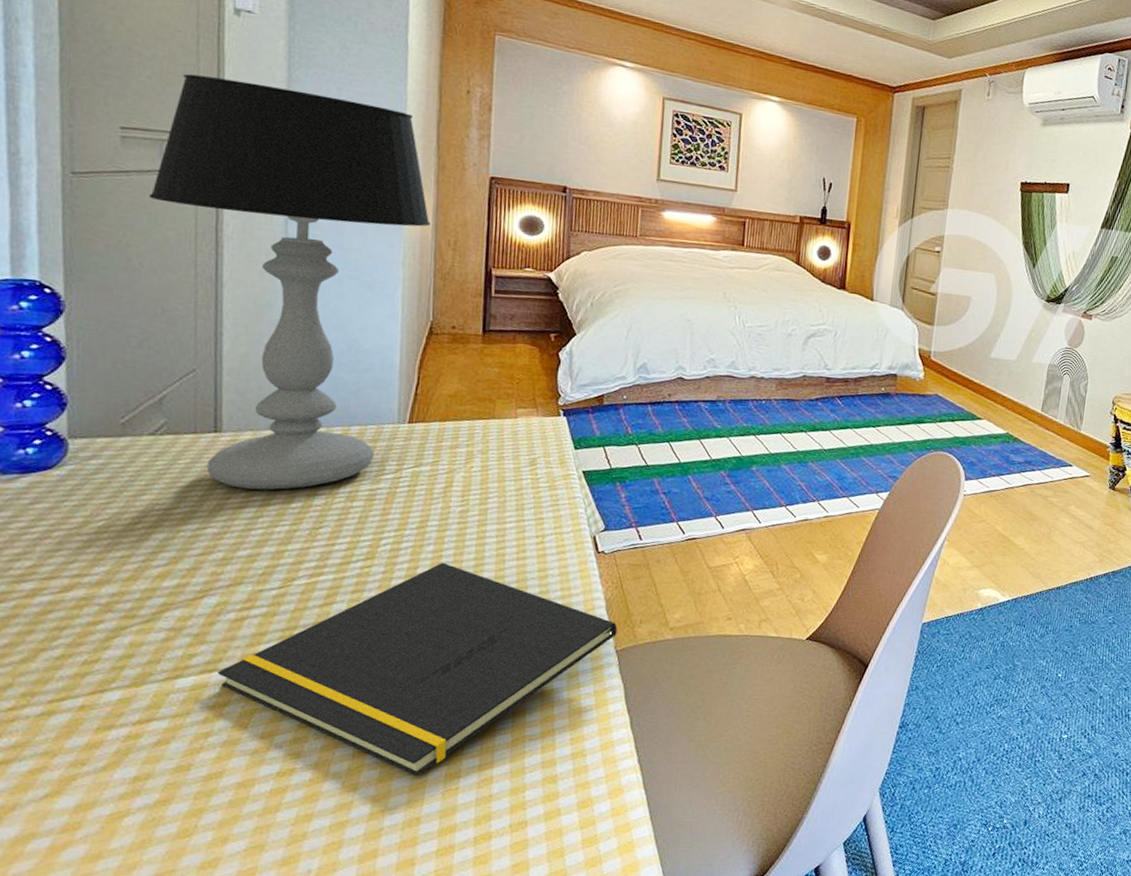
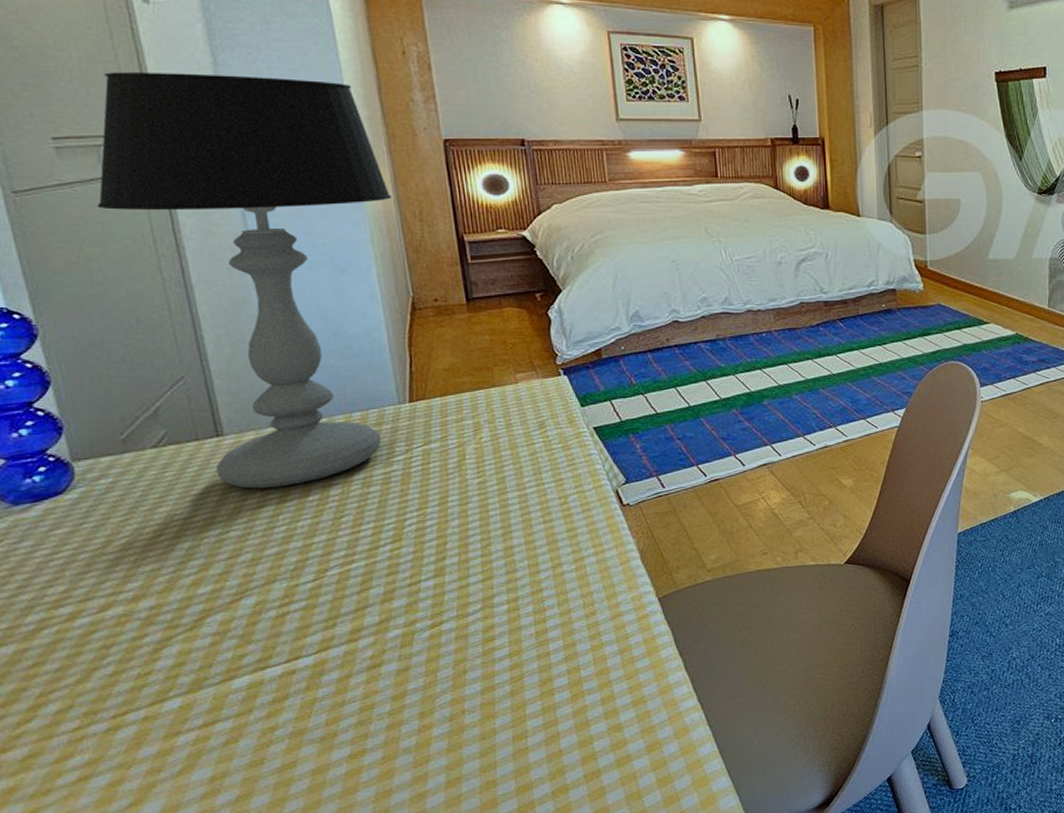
notepad: present [218,562,618,777] -> none [271,535,656,743]

